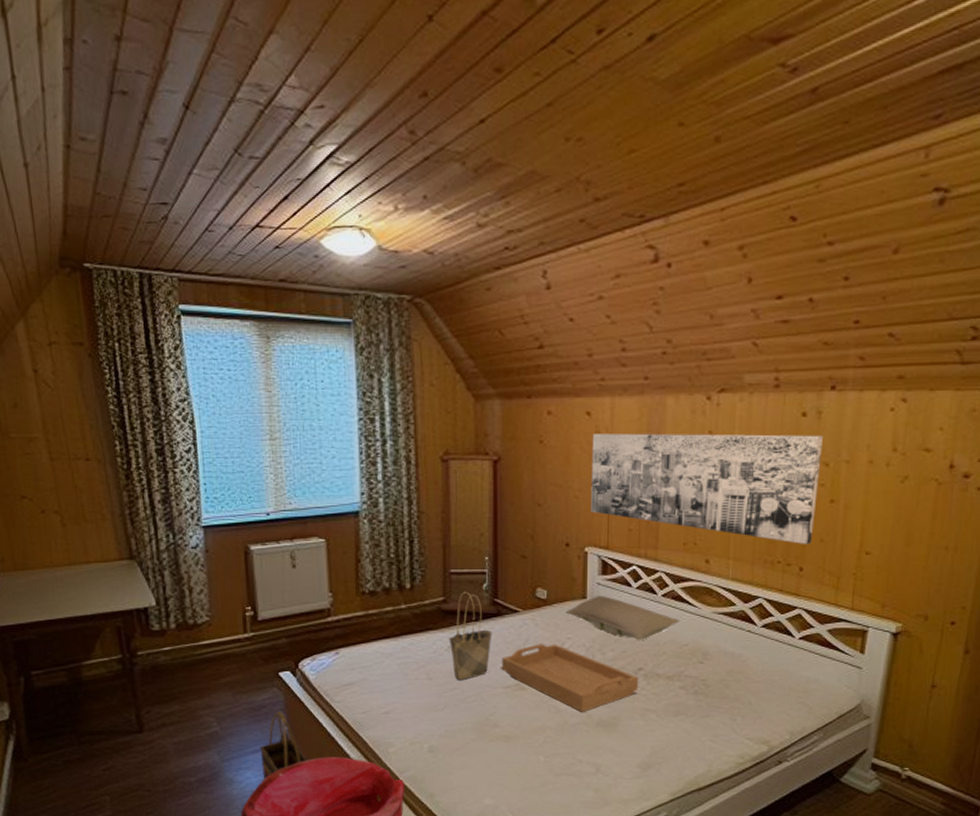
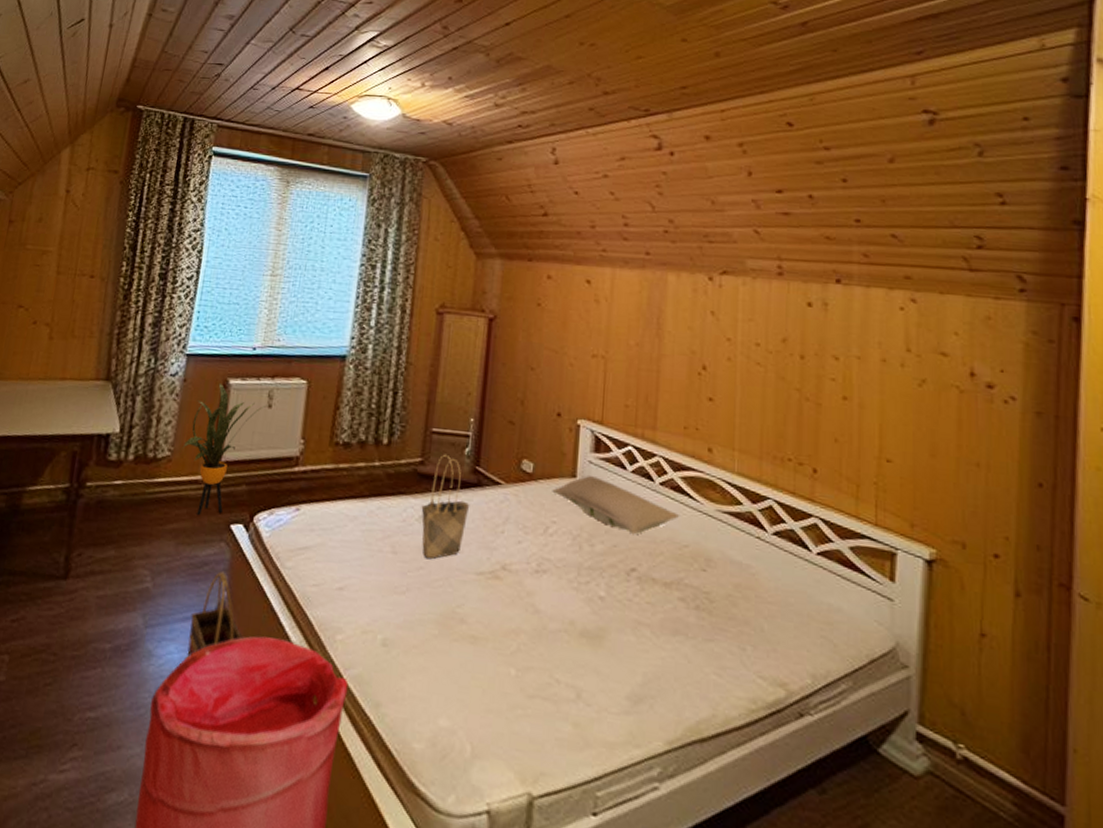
house plant: none [219,550,292,668] -> present [182,382,268,515]
serving tray: present [501,644,639,712] -> none [475,524,632,617]
wall art: present [591,433,823,544] -> none [586,302,830,443]

